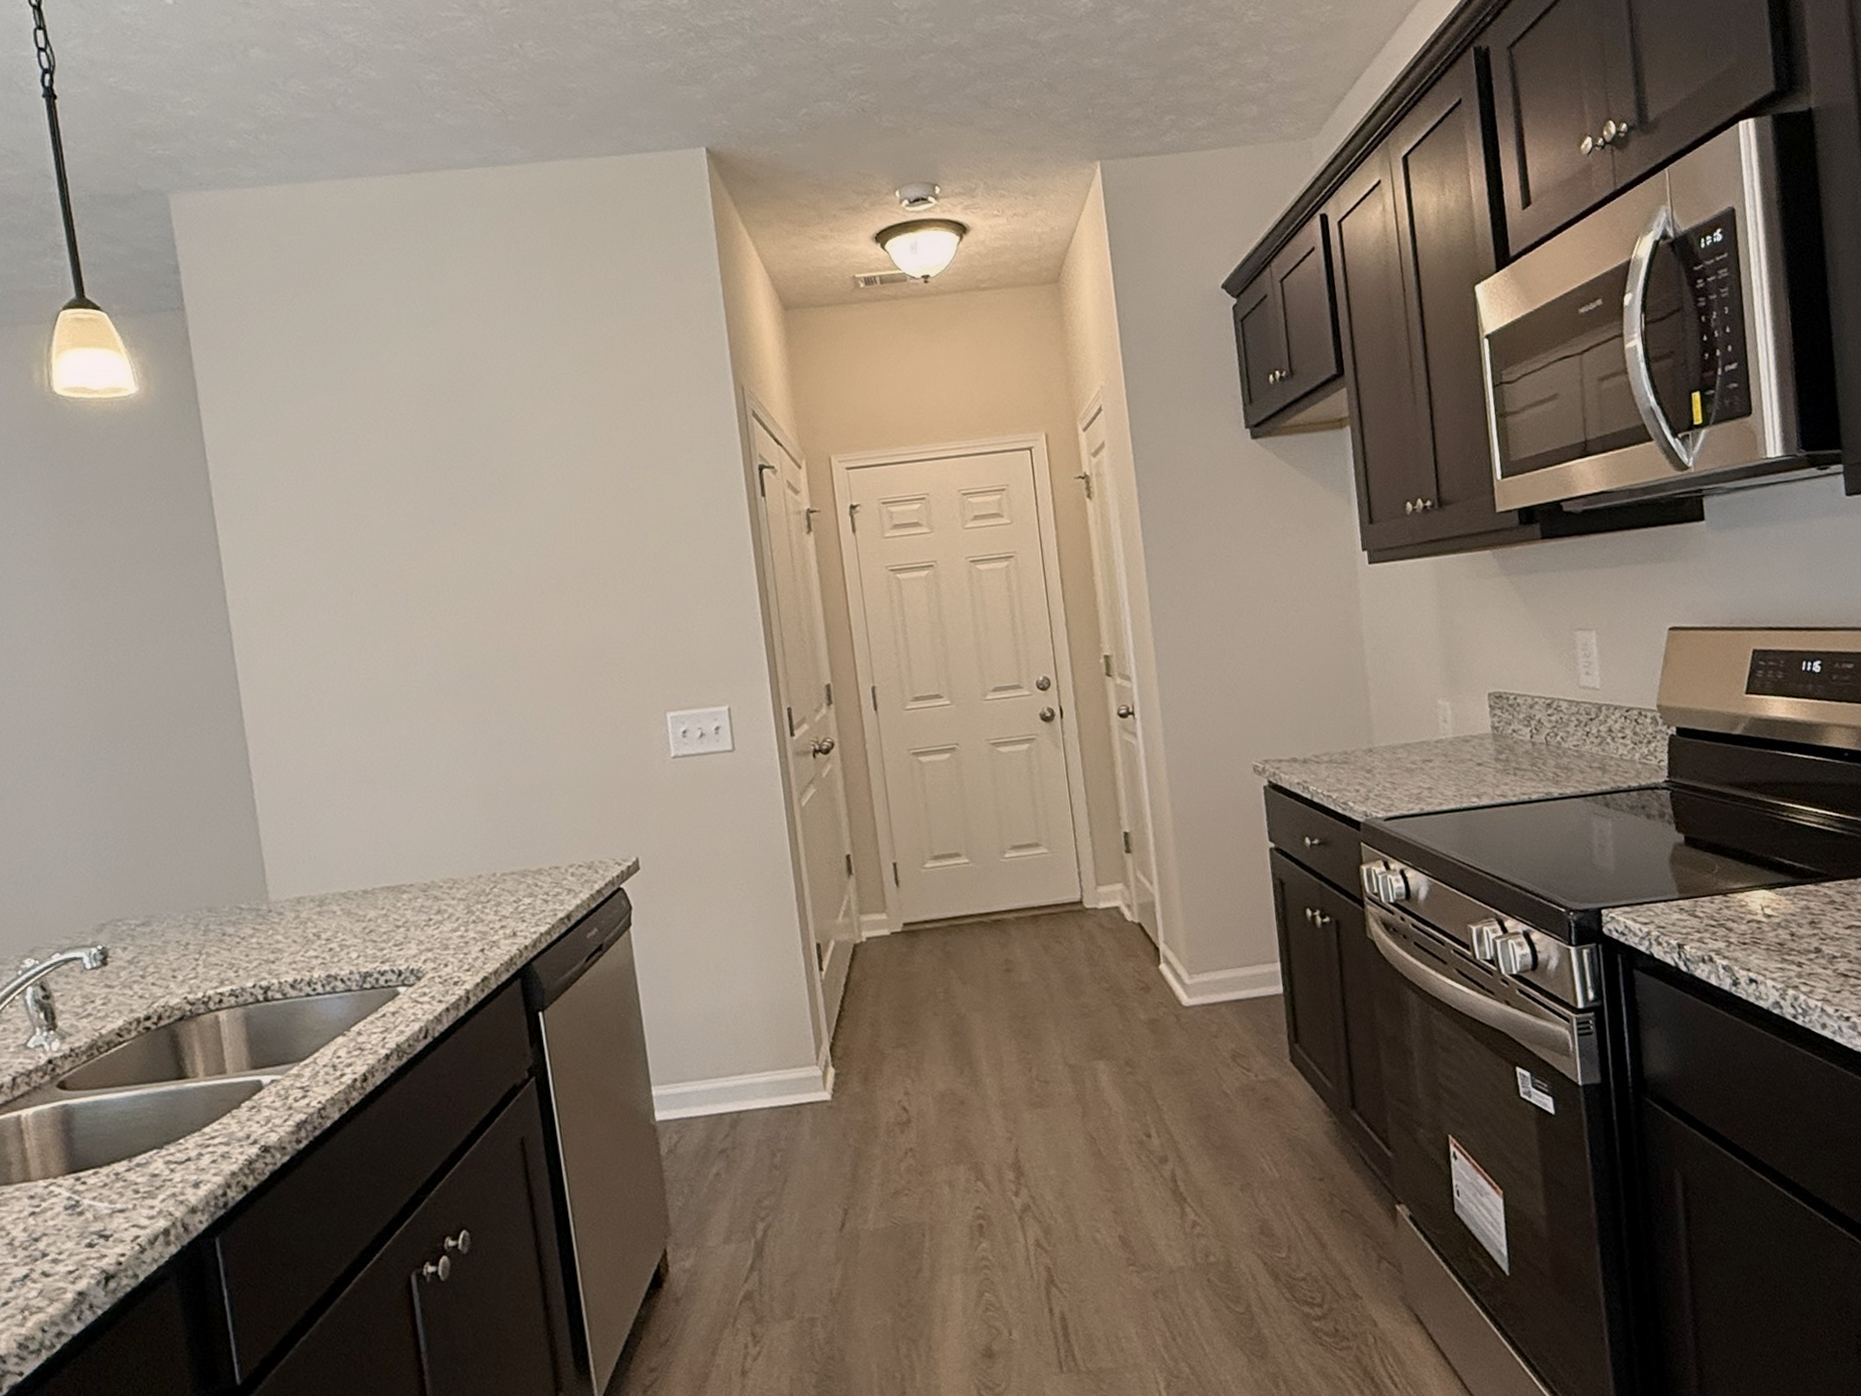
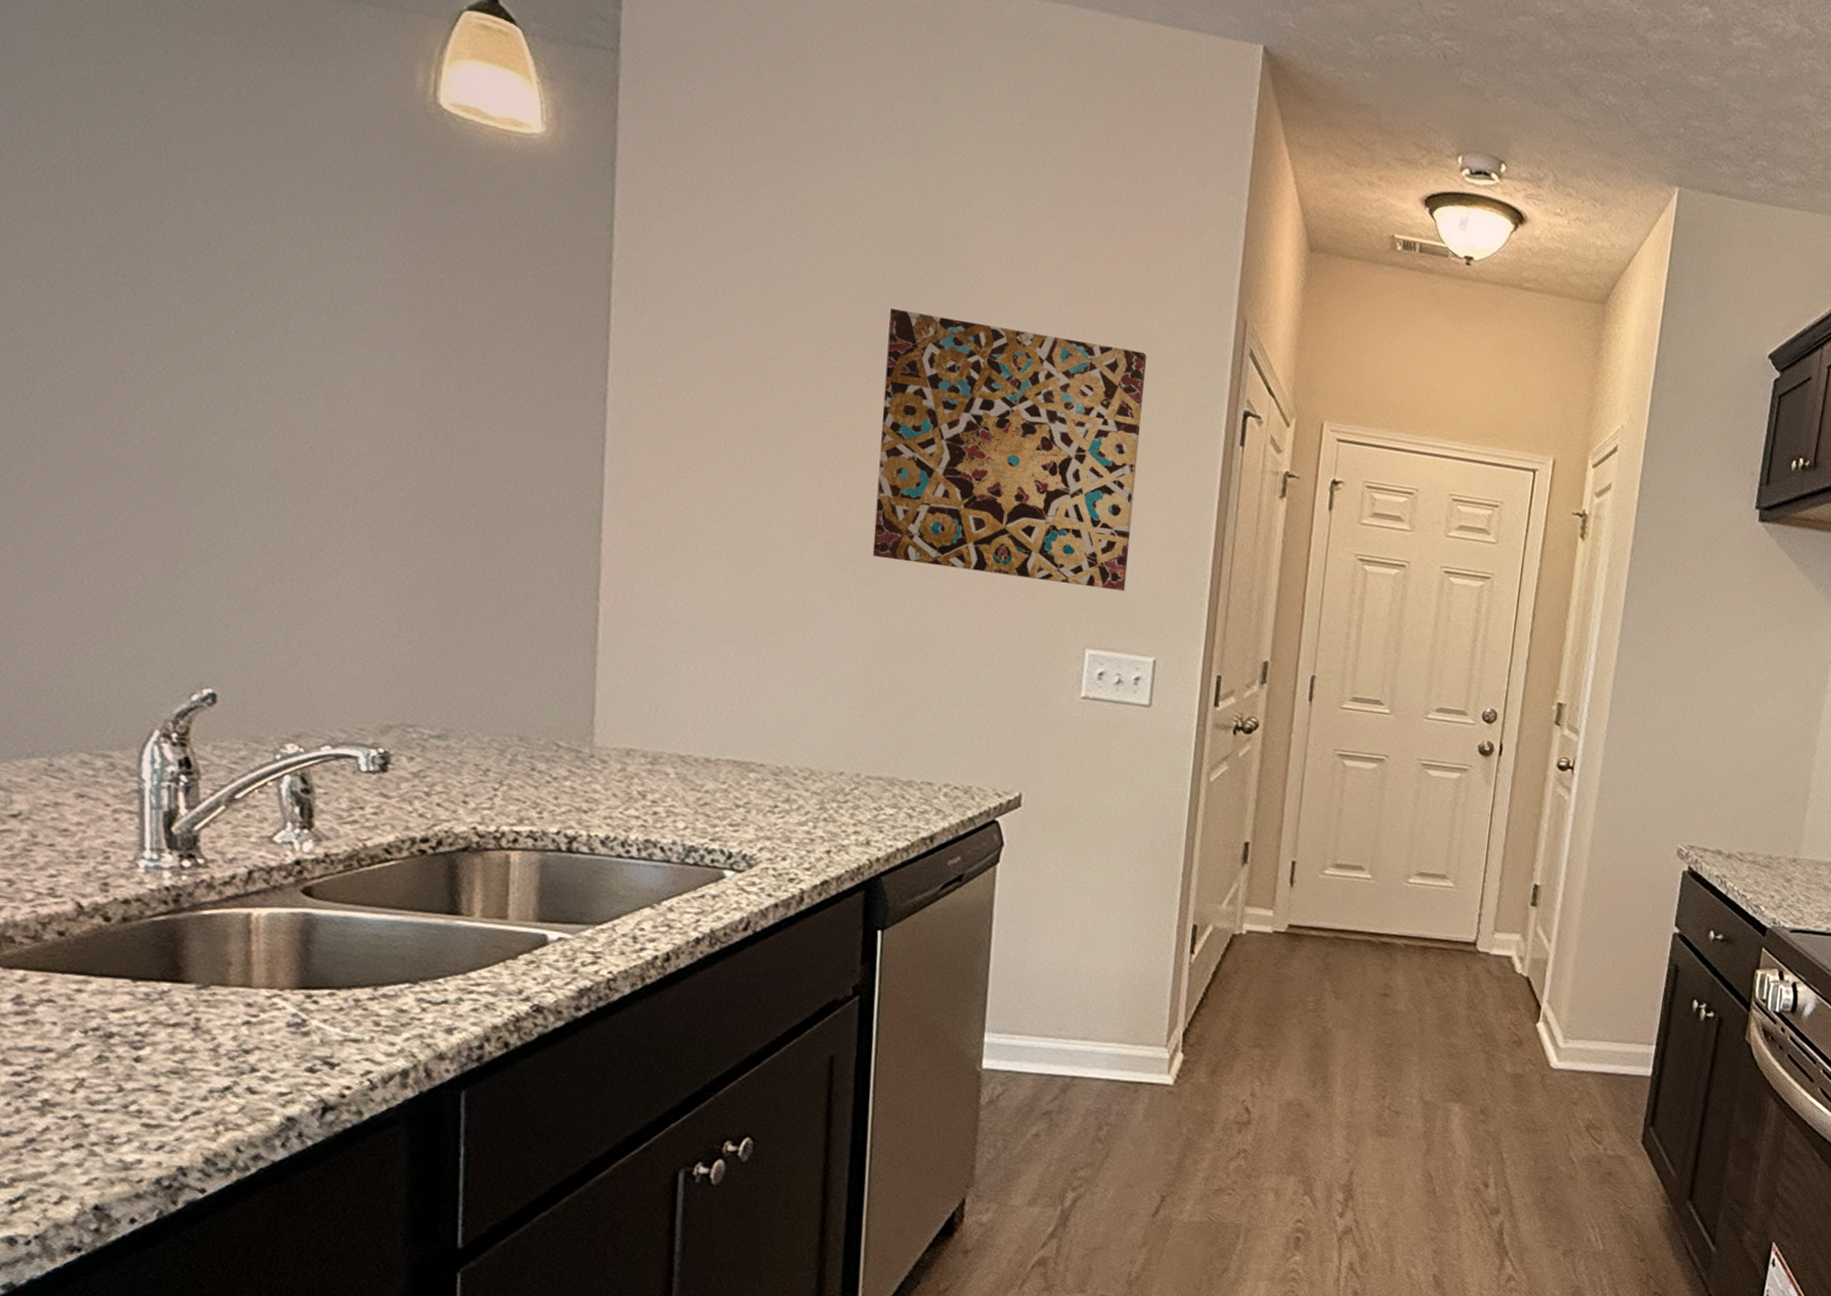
wall art: none [441,437,690,677] -> present [872,309,1147,592]

